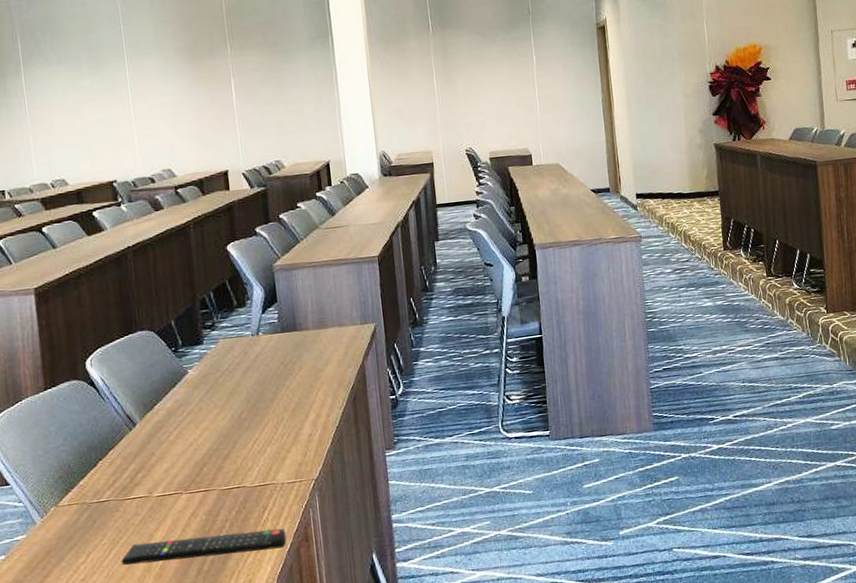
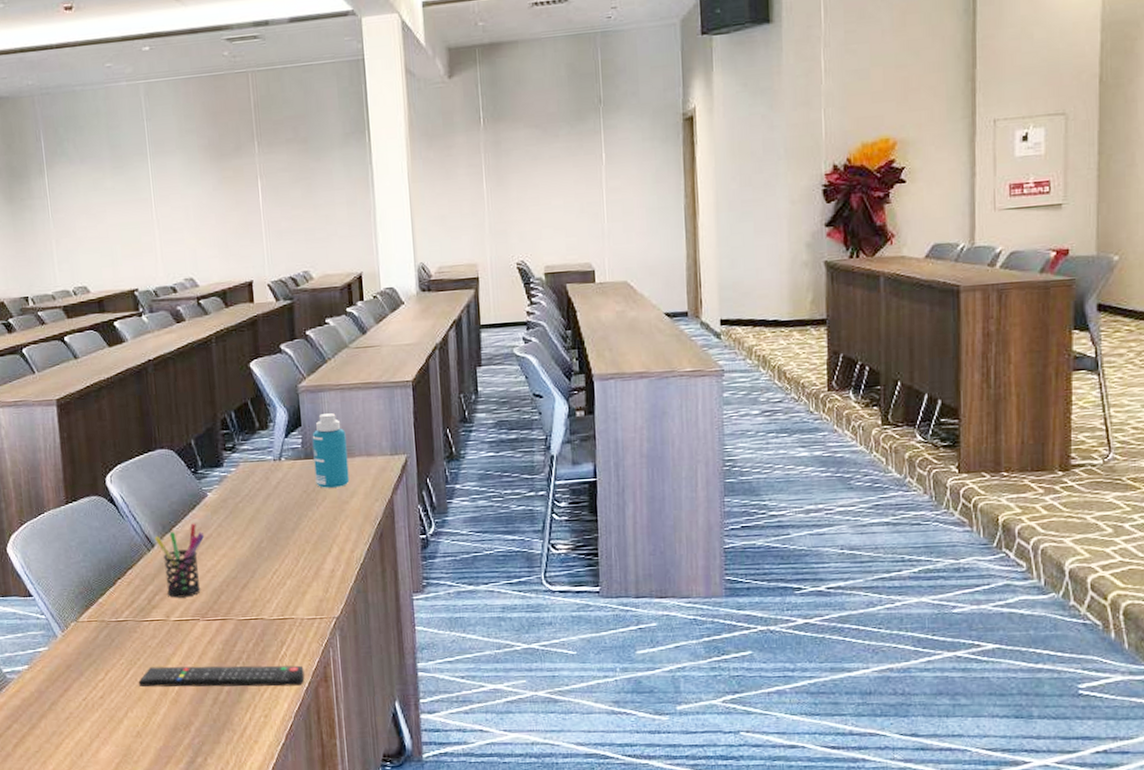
pen holder: none [136,400,187,474] -> present [154,523,205,598]
bottle: none [287,289,324,359] -> present [312,413,350,488]

